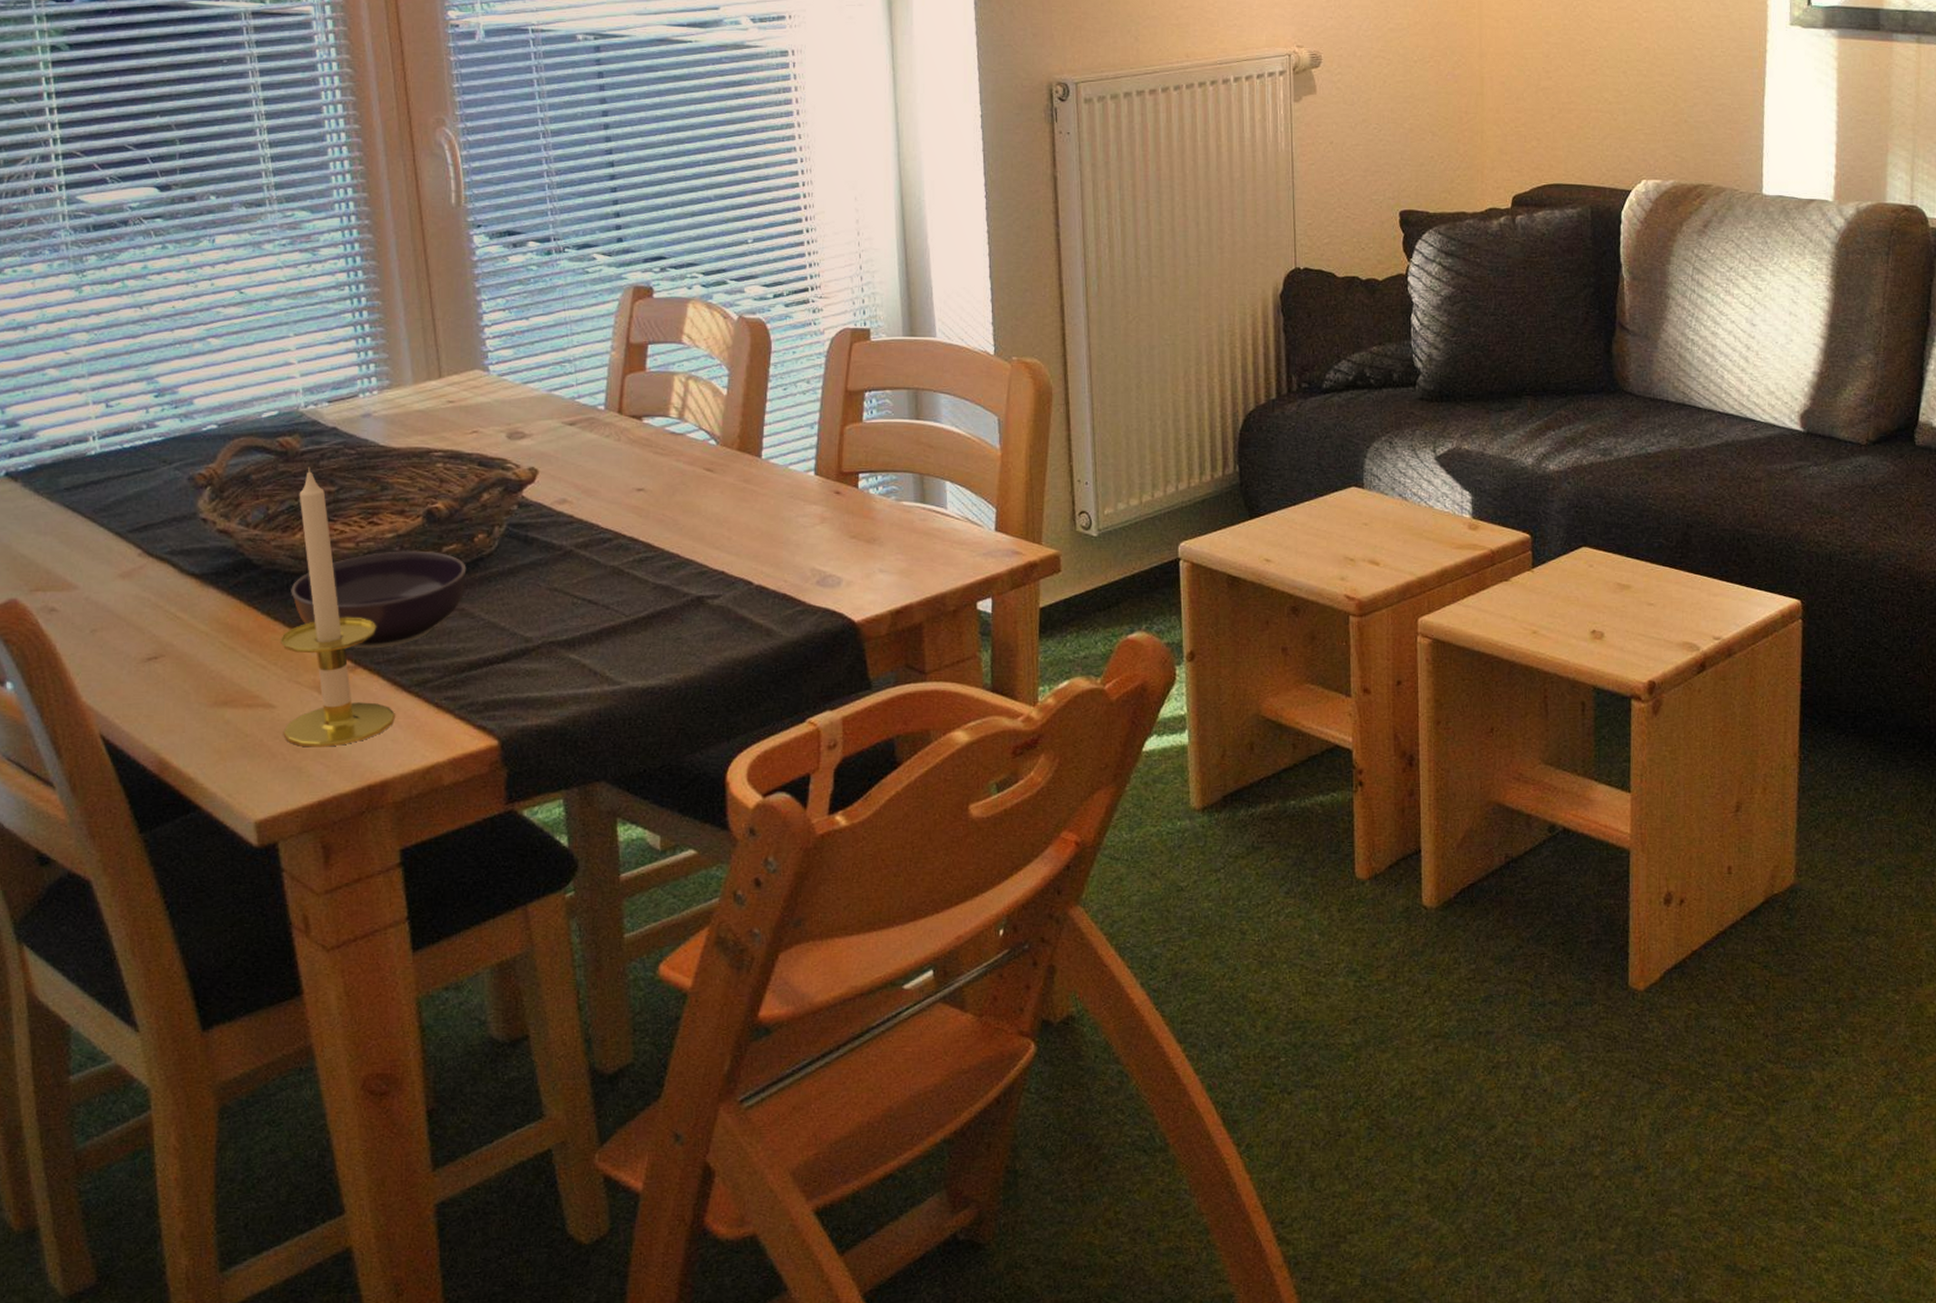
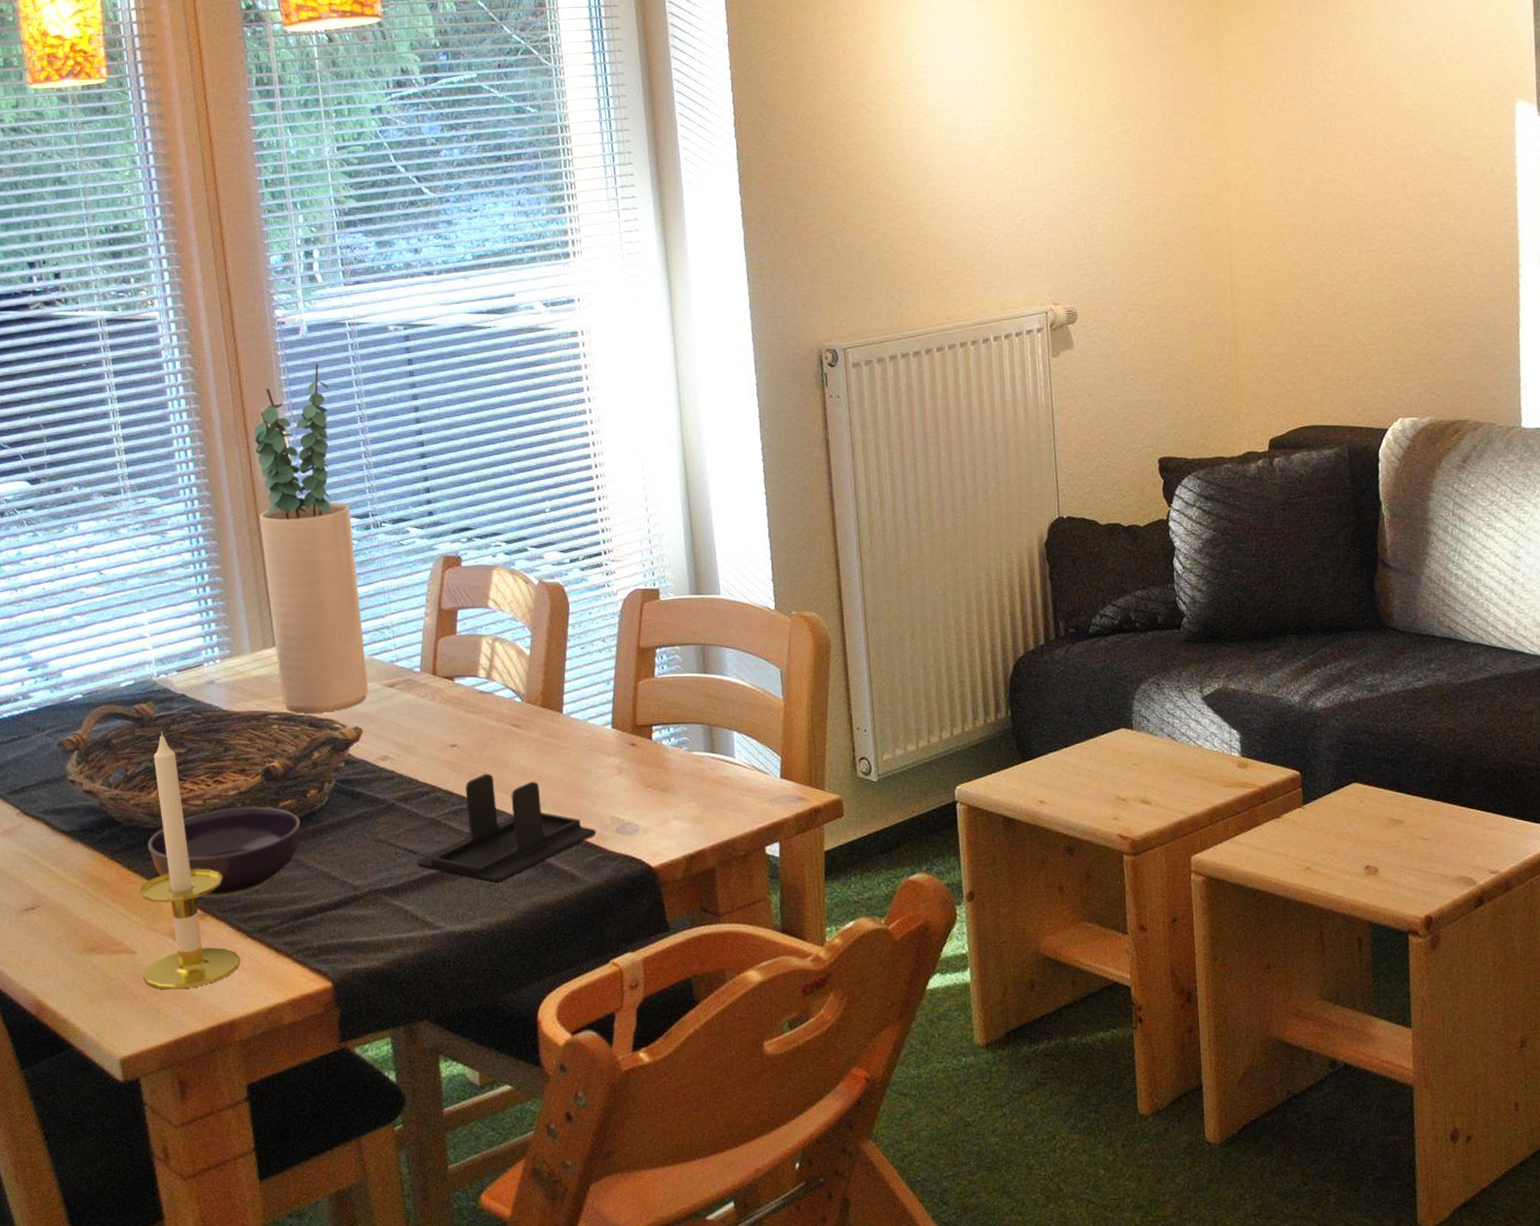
vase: none [421,72,546,451] -> present [254,364,369,713]
napkin holder: none [596,520,795,635] -> present [417,774,597,881]

